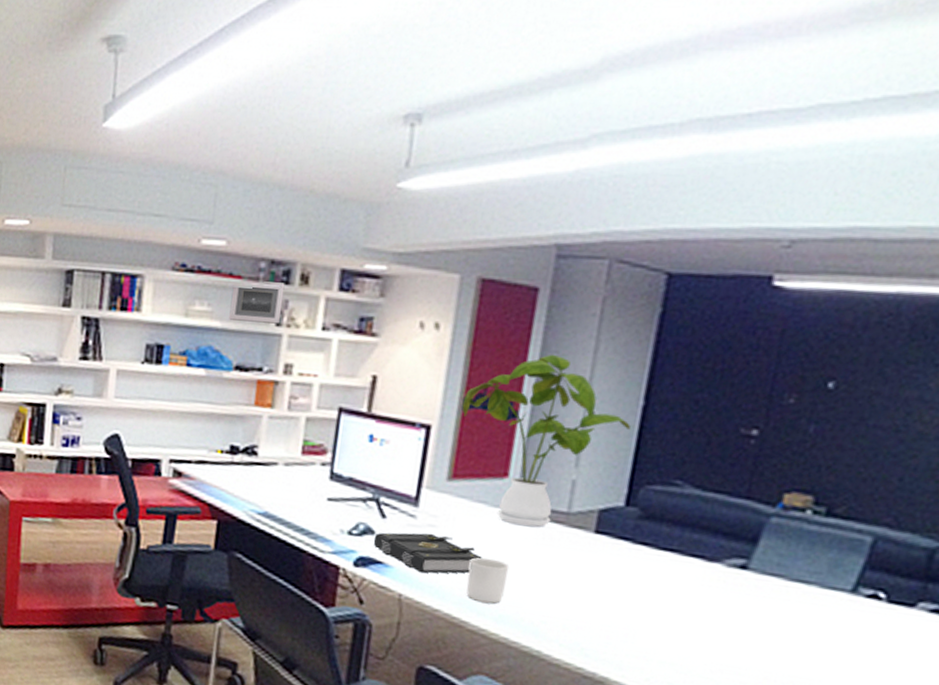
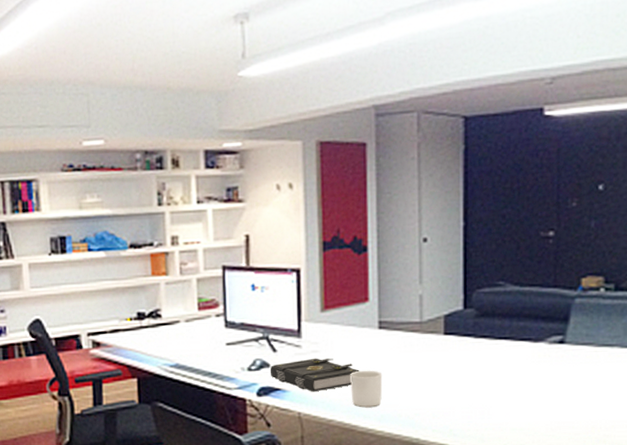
picture frame: present [229,281,285,324] -> none [116,169,161,206]
house plant: present [462,354,630,527] -> none [322,195,456,339]

